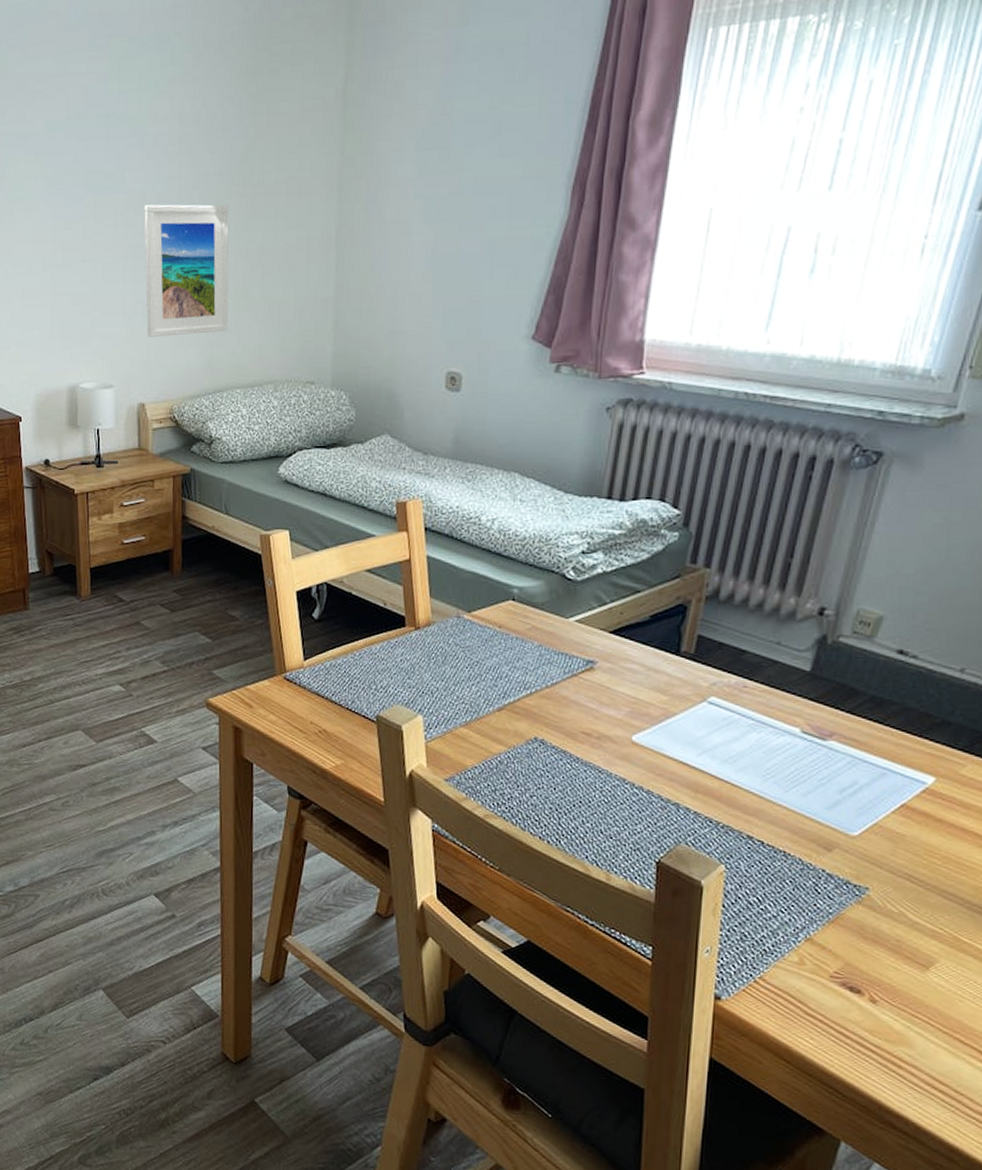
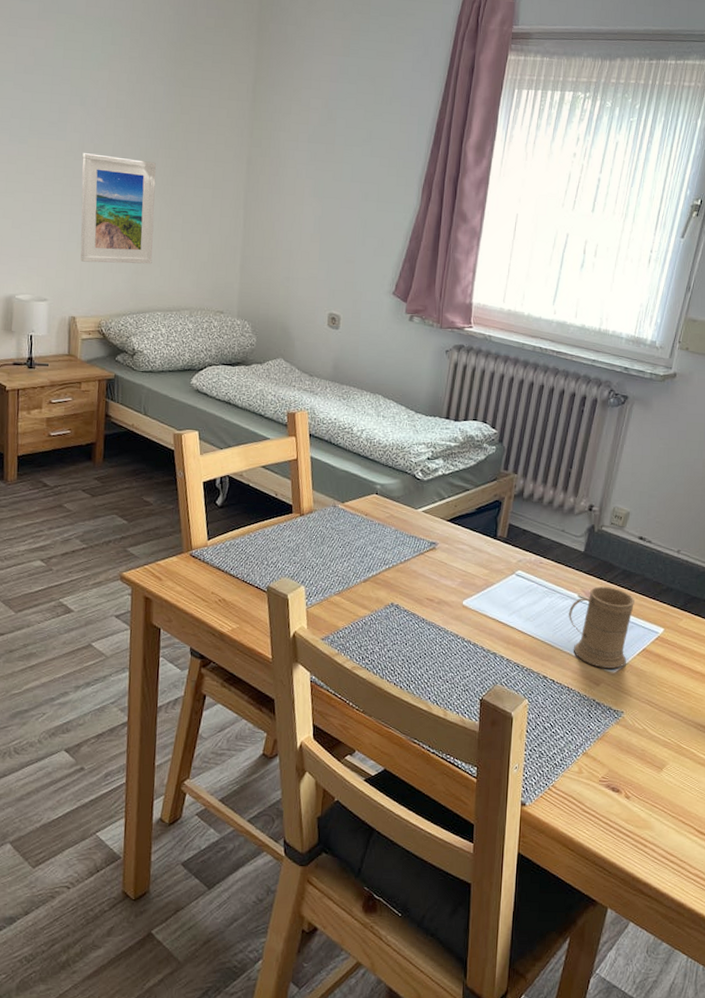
mug: none [785,718,889,830] -> present [568,586,635,669]

